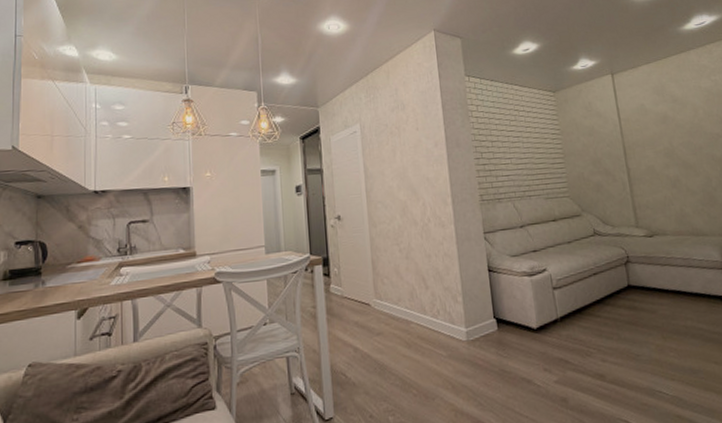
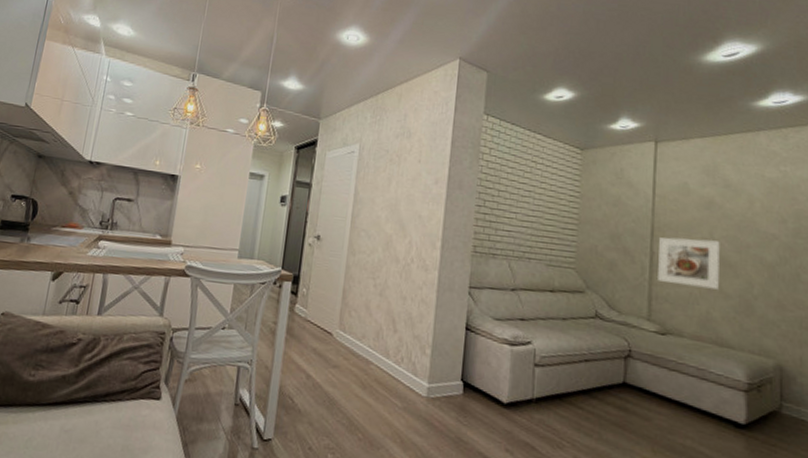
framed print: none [631,148,687,192] -> present [658,237,721,290]

